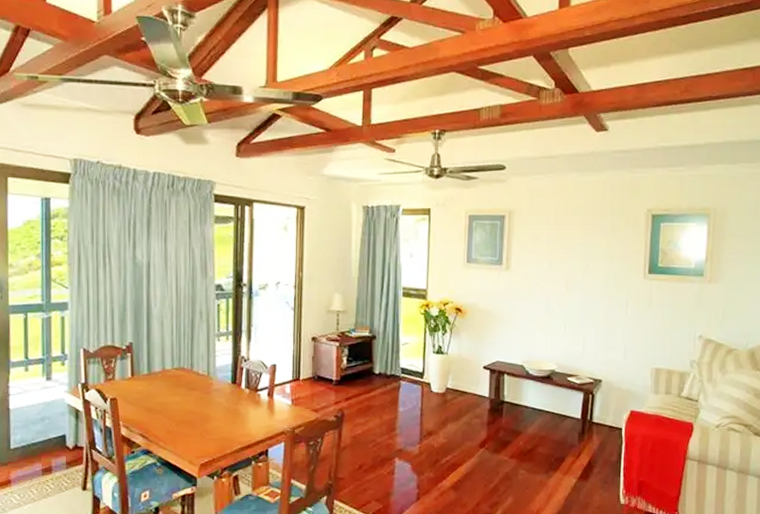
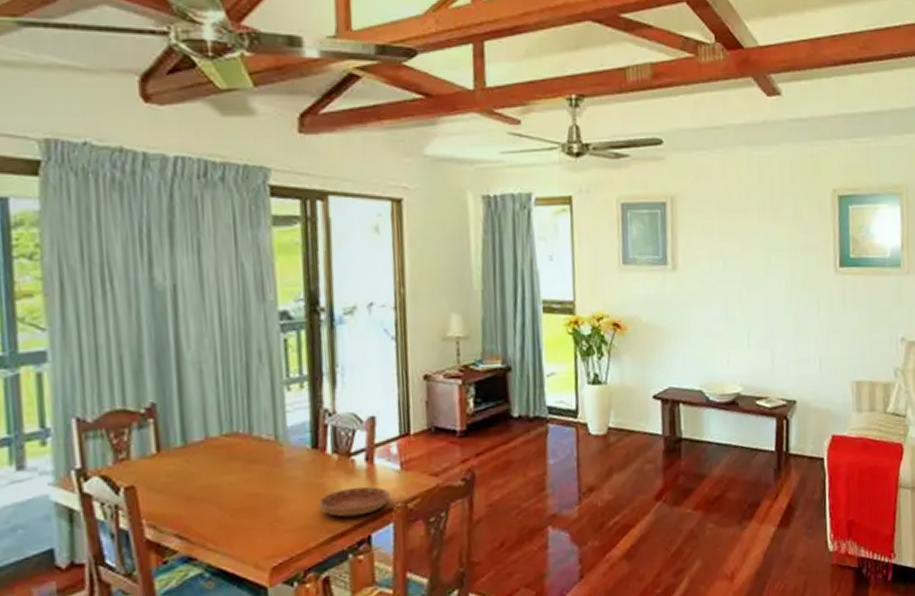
saucer: none [234,414,283,435] -> present [319,486,390,517]

